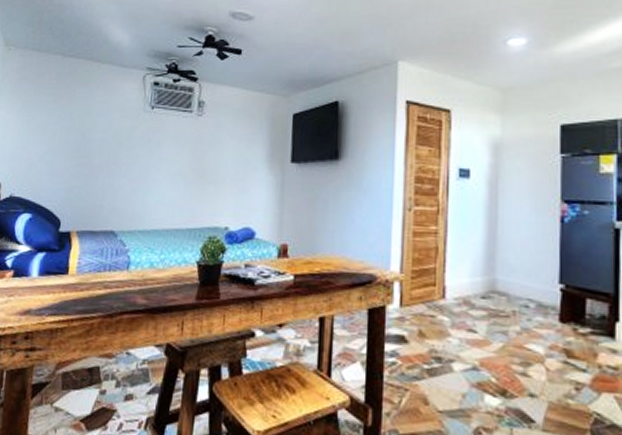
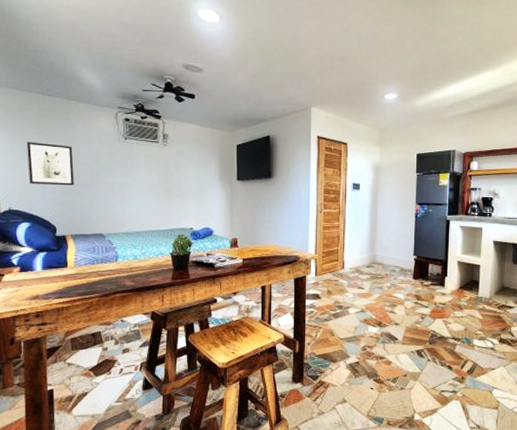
wall art: none [36,112,90,168] -> present [26,142,75,186]

